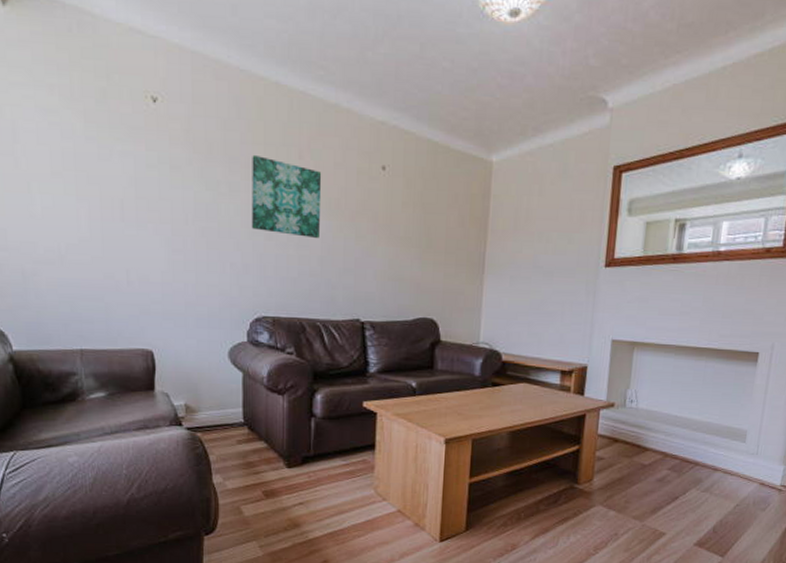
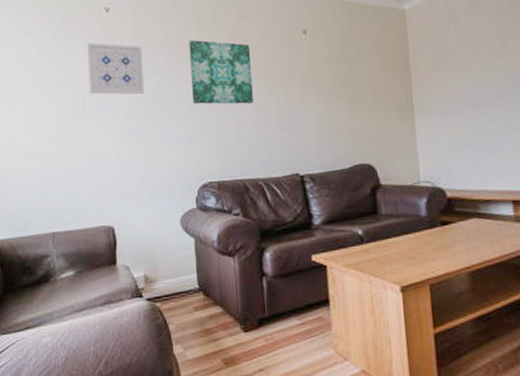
wall art: none [127,136,197,210] -> present [87,42,145,95]

